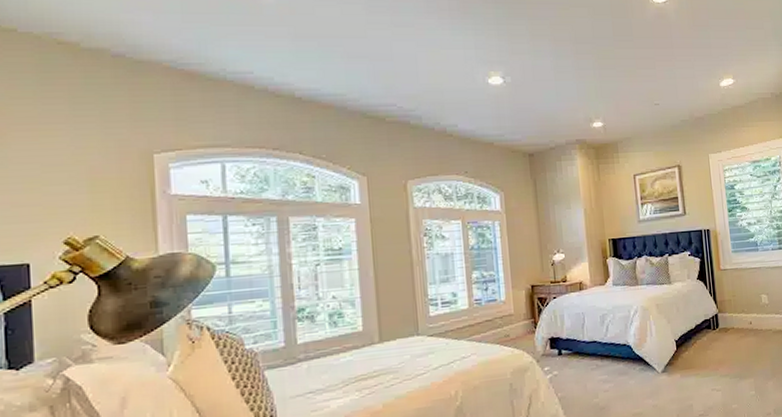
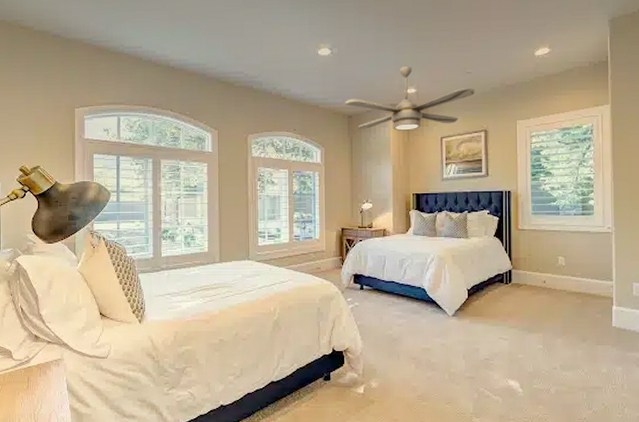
ceiling fan: none [524,98,665,170] -> present [345,66,475,131]

